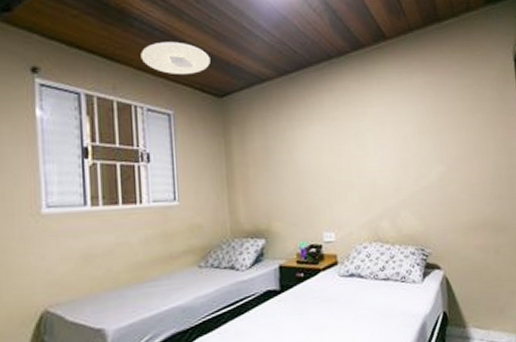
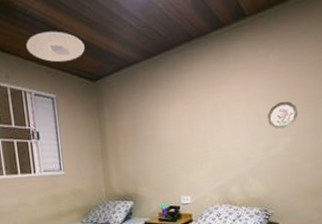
decorative plate: none [416,127,448,157] -> present [267,102,297,129]

